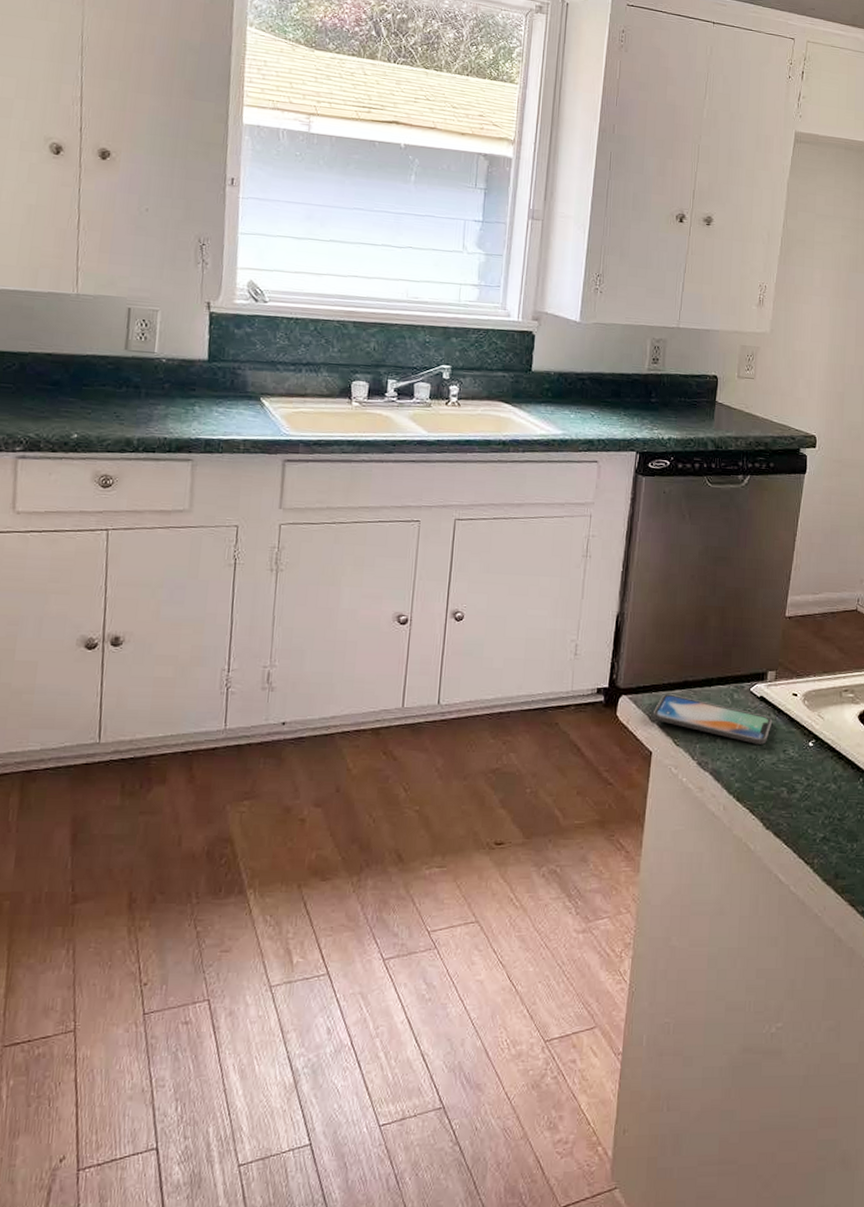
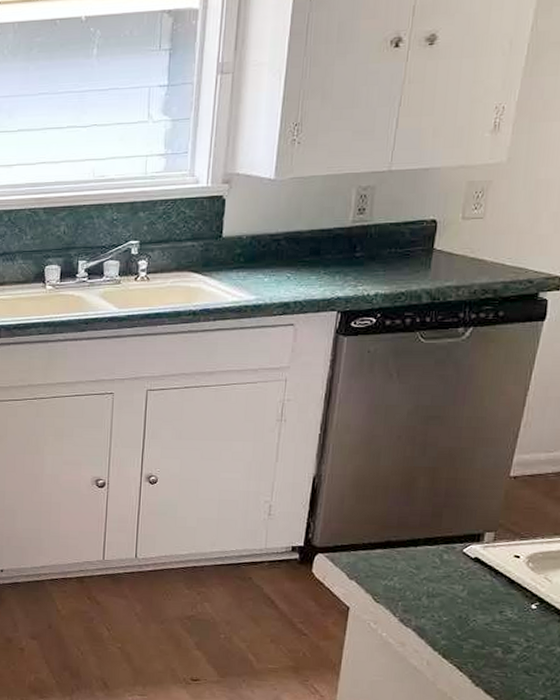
smartphone: present [652,694,773,744] -> none [350,553,488,605]

